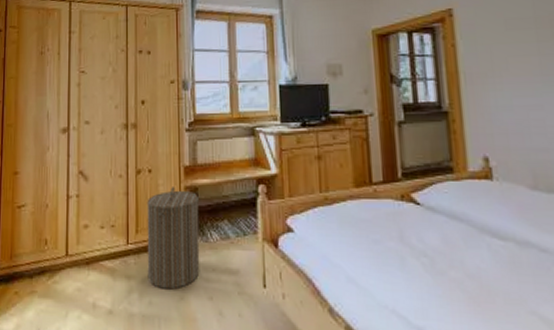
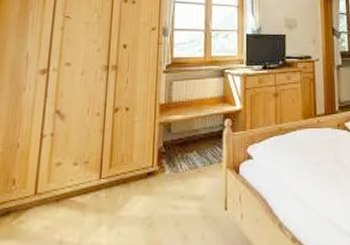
laundry hamper: present [147,187,200,290] -> none [118,123,171,220]

